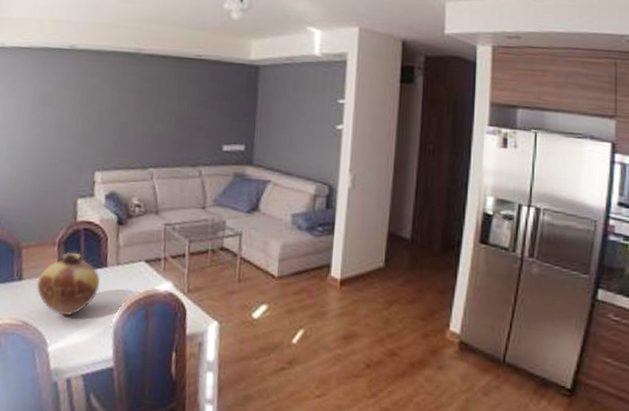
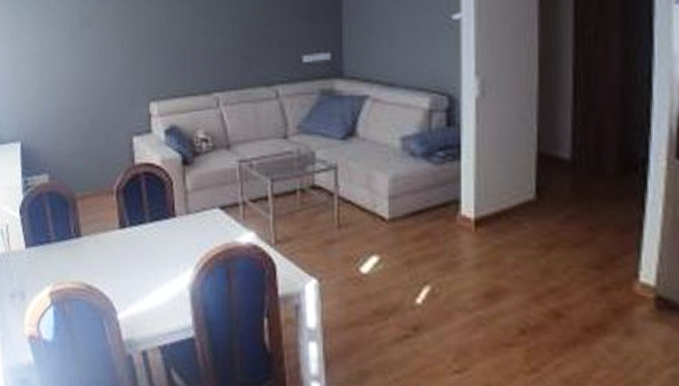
vase: present [36,252,100,316] -> none [97,201,168,278]

